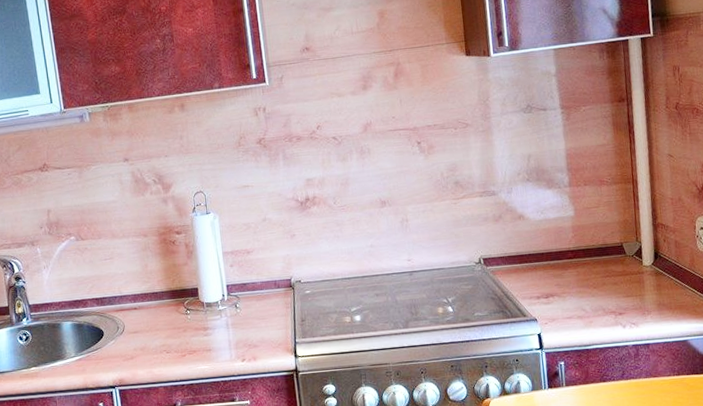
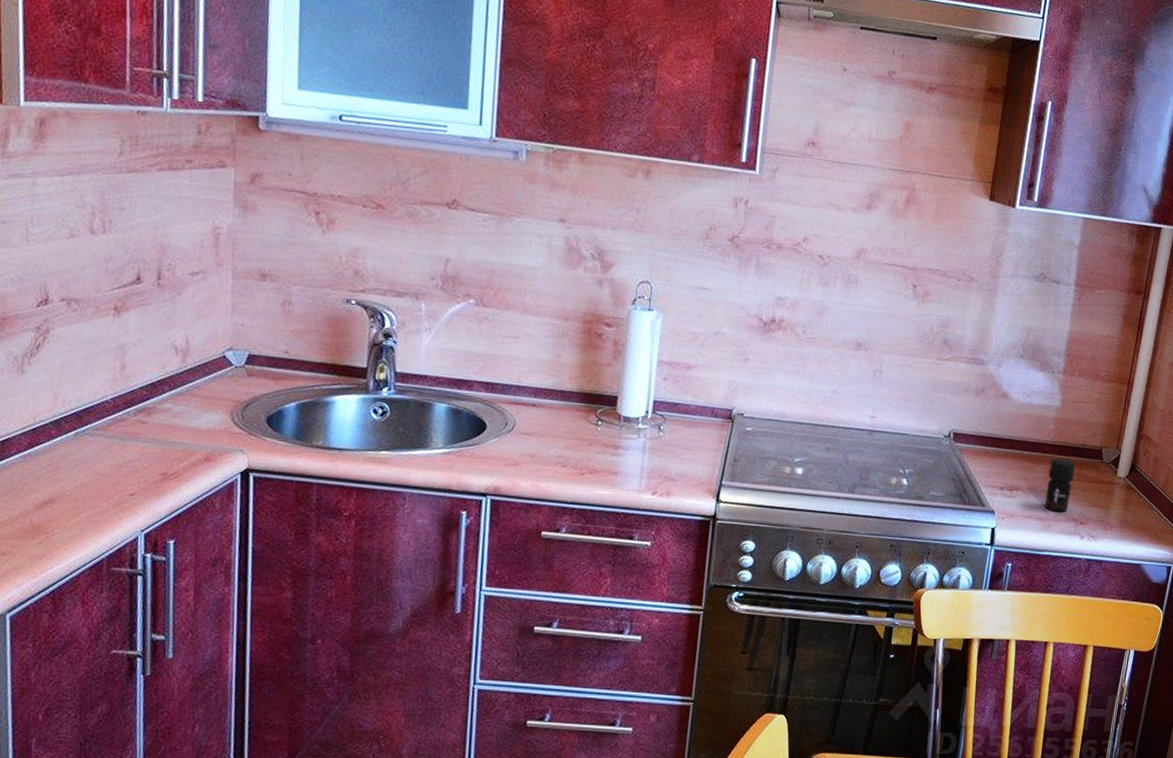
jar: none [577,260,604,308] -> present [1044,458,1076,512]

